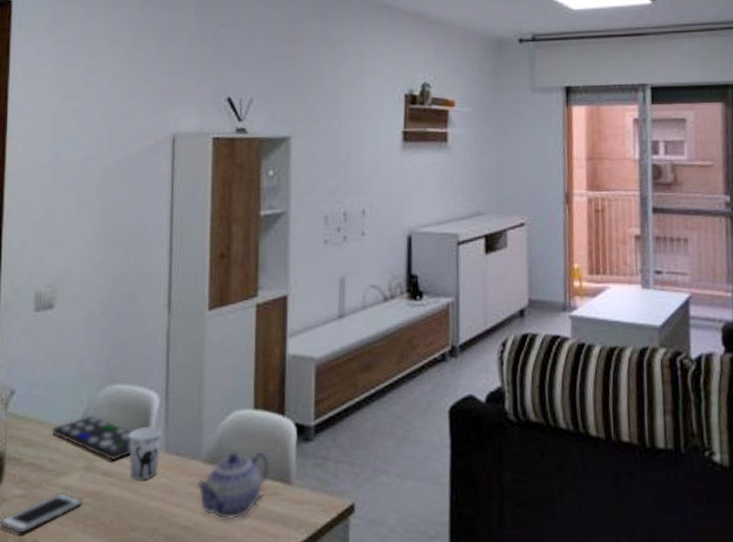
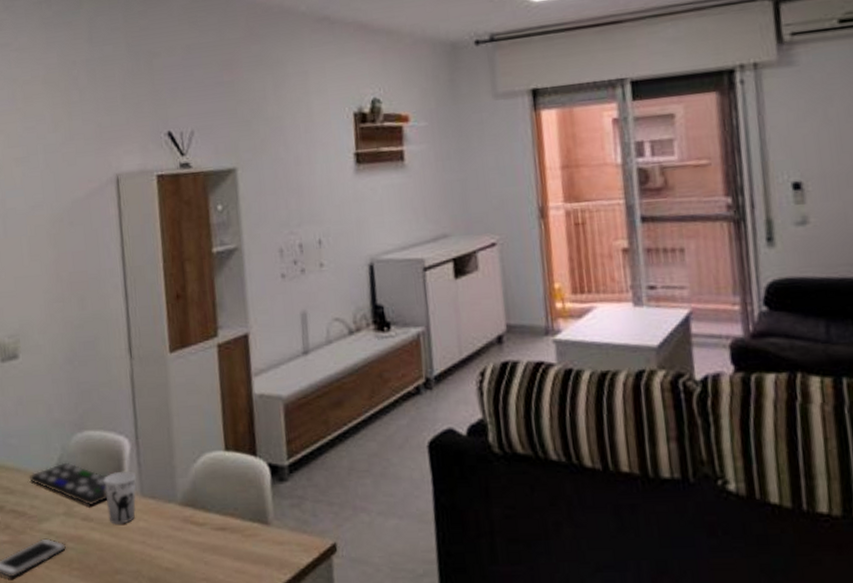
teapot: present [196,450,271,520] -> none [174,492,248,562]

